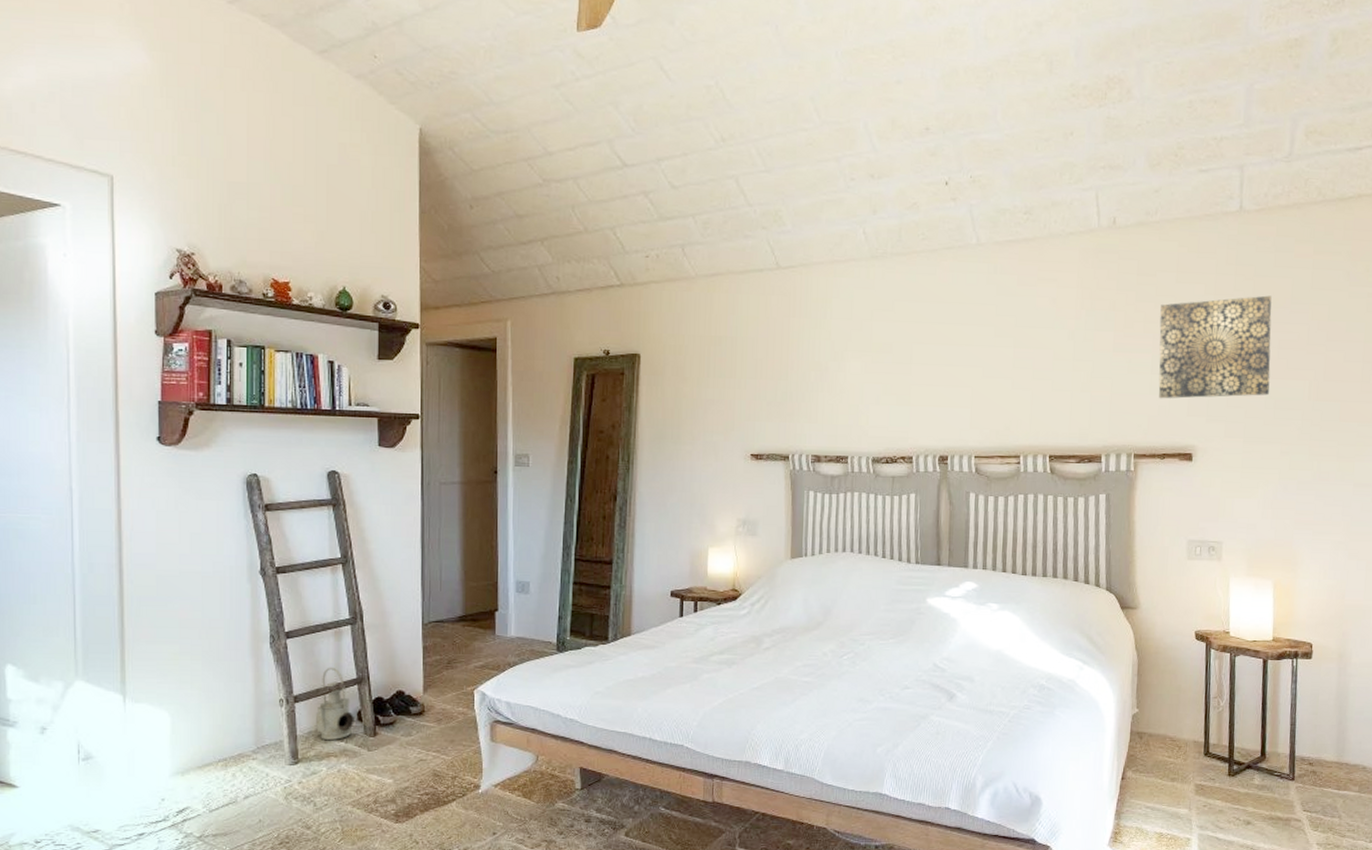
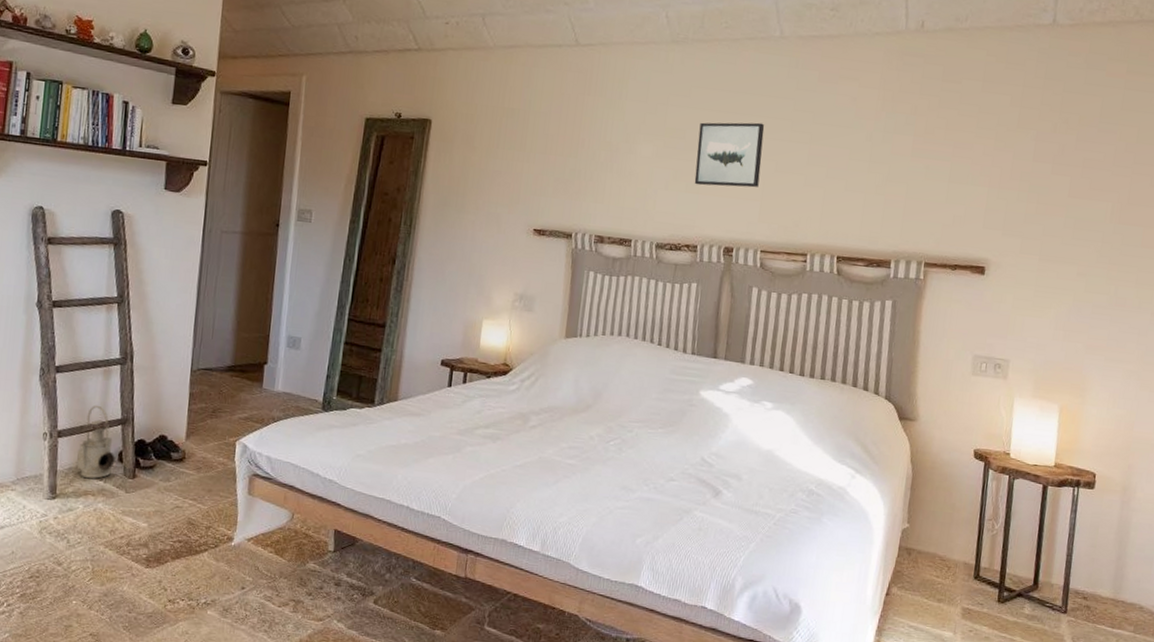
wall art: none [904,330,969,397] -> present [694,122,765,188]
wall art: present [1158,295,1272,399] -> none [955,112,1080,215]

